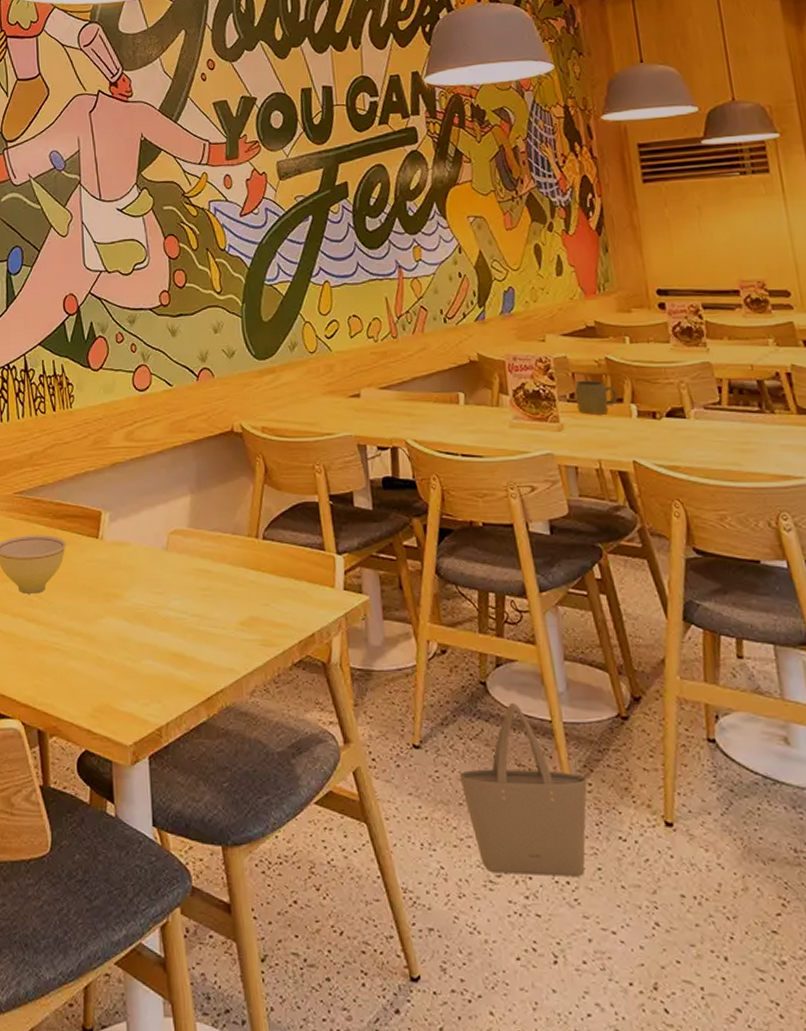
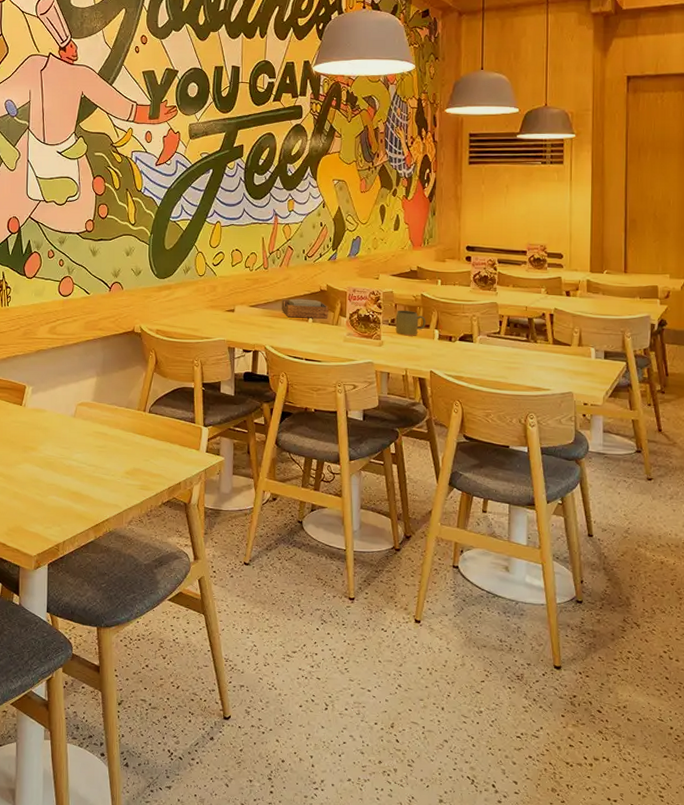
napkin holder: none [421,374,485,400] -> present [282,298,329,319]
shopping bag: present [459,702,590,876] -> none [275,536,368,654]

